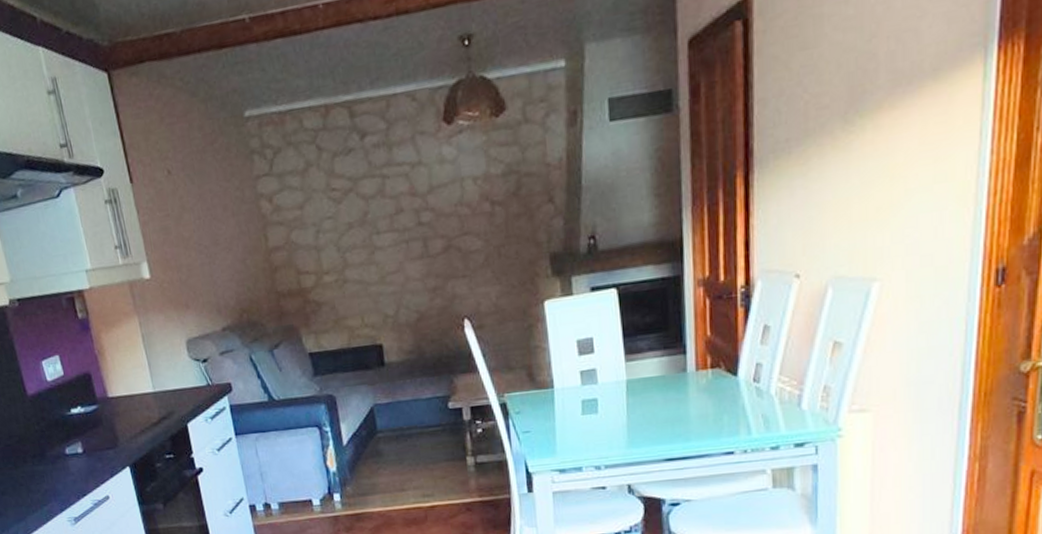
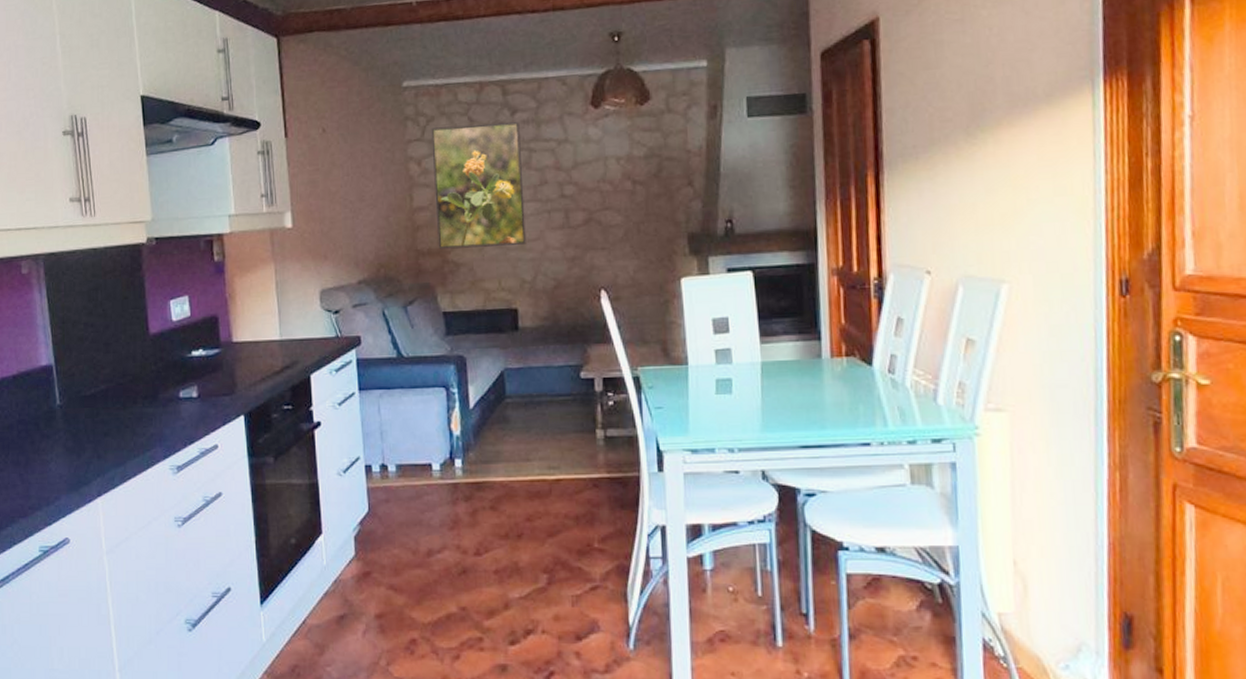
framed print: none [279,146,386,290] -> present [431,122,526,249]

